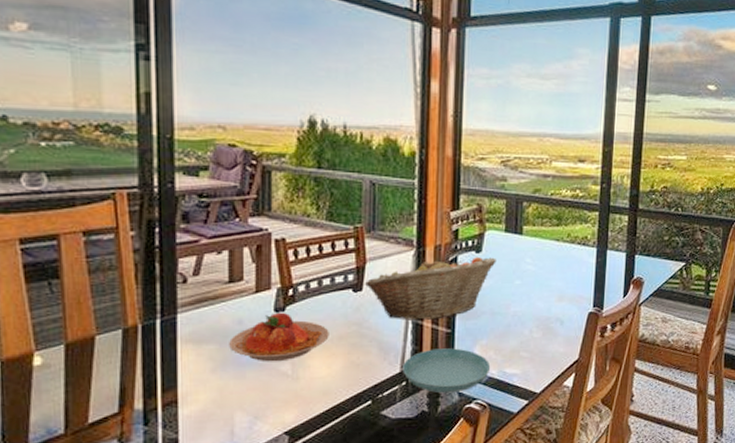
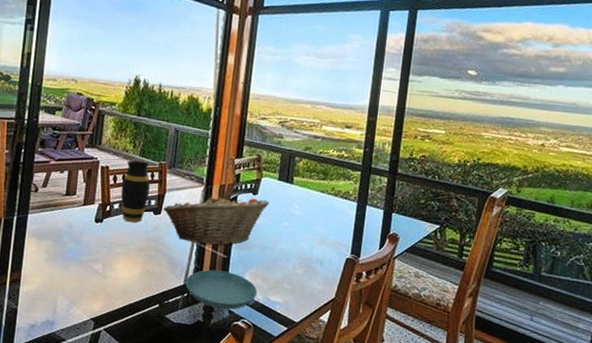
plate: present [229,312,329,362] -> none [60,222,133,262]
vase: none [306,226,344,305] -> present [121,160,150,223]

